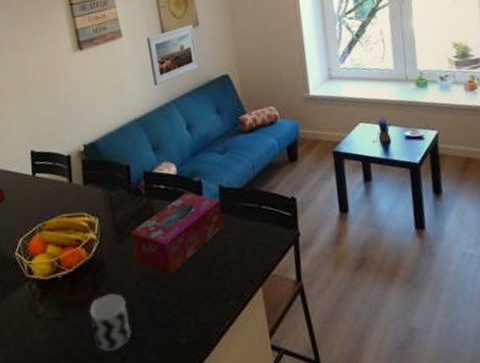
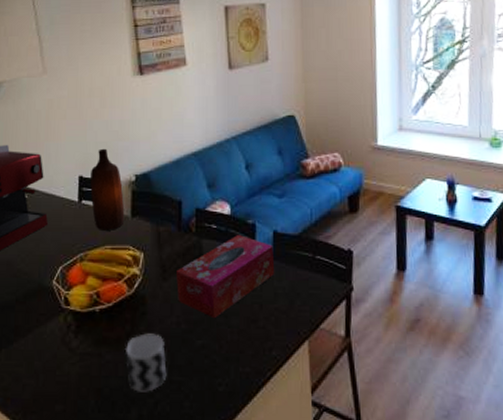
bottle: none [41,122,78,201] -> present [90,148,125,230]
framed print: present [147,25,199,87] -> none [212,60,265,121]

